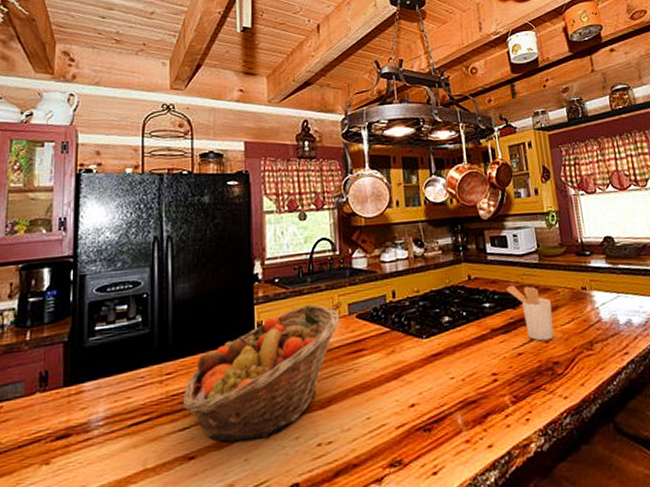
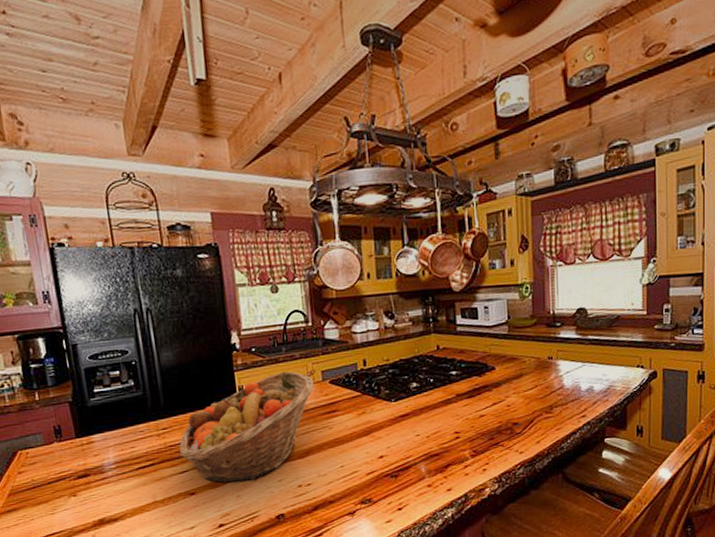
utensil holder: present [506,284,554,341] -> none [473,354,517,405]

